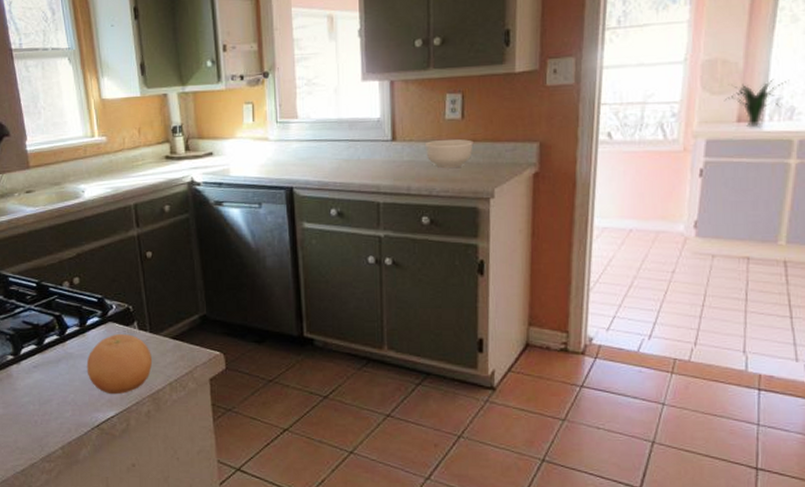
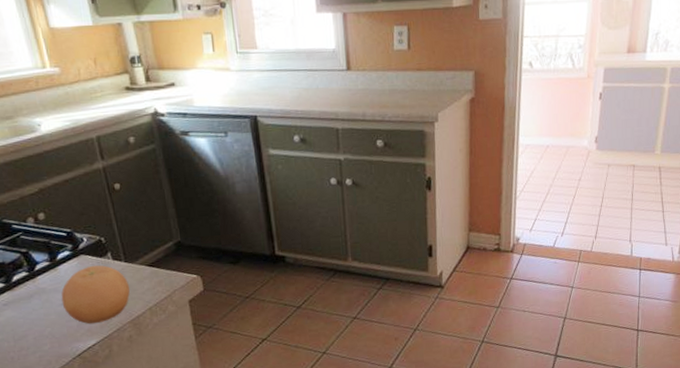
bowl: present [426,138,474,169] -> none [377,68,419,96]
plant: present [724,79,789,126] -> none [618,16,665,56]

